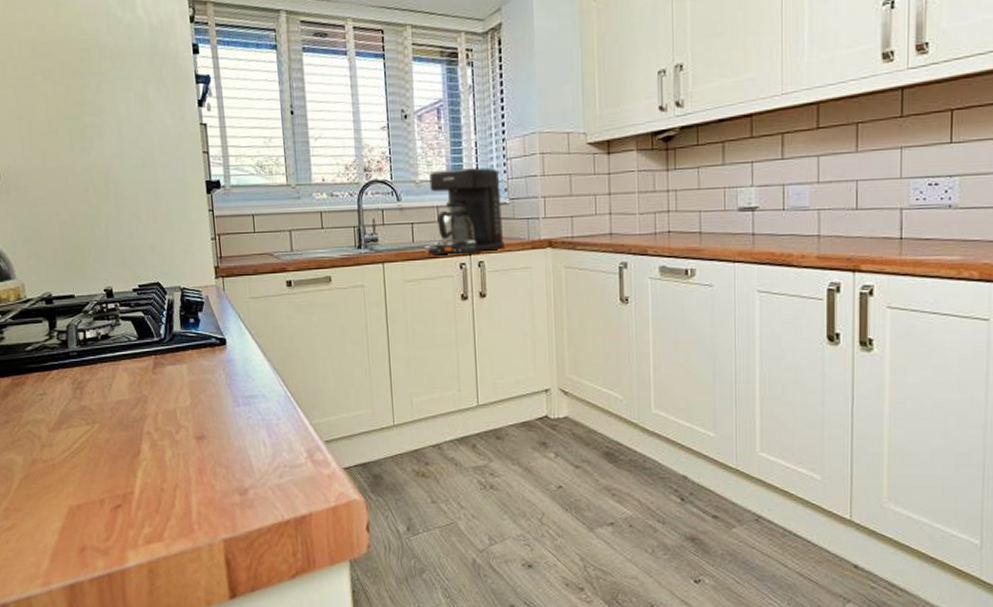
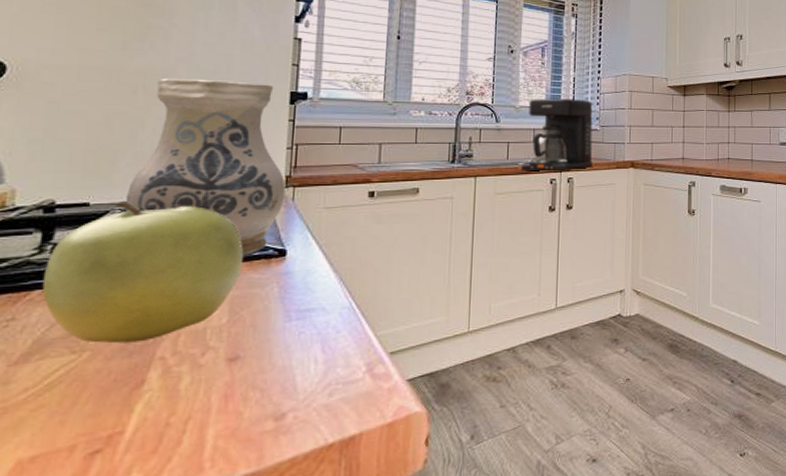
fruit: none [56,292,194,418] -> present [42,200,243,344]
ceramic pitcher: none [98,173,217,346] -> present [125,78,286,258]

